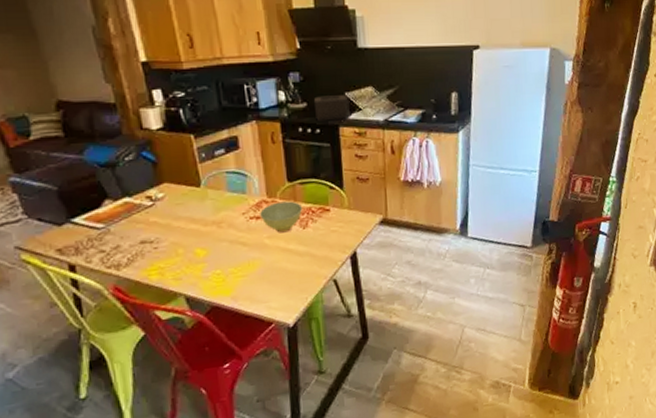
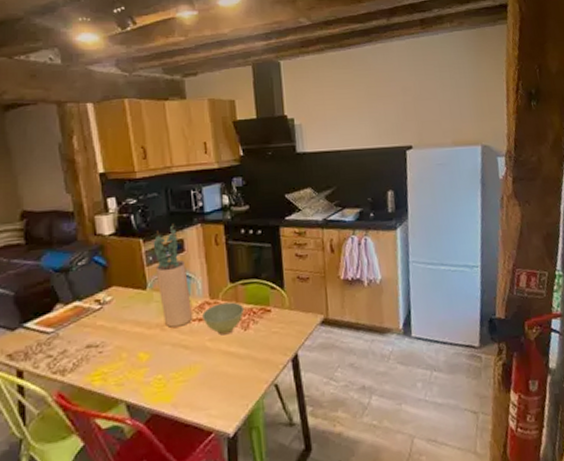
vase: none [205,119,251,226] -> present [153,223,193,329]
toaster: present [313,95,352,122] -> none [255,197,292,223]

